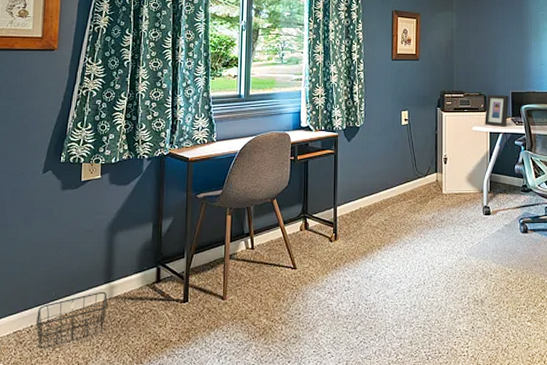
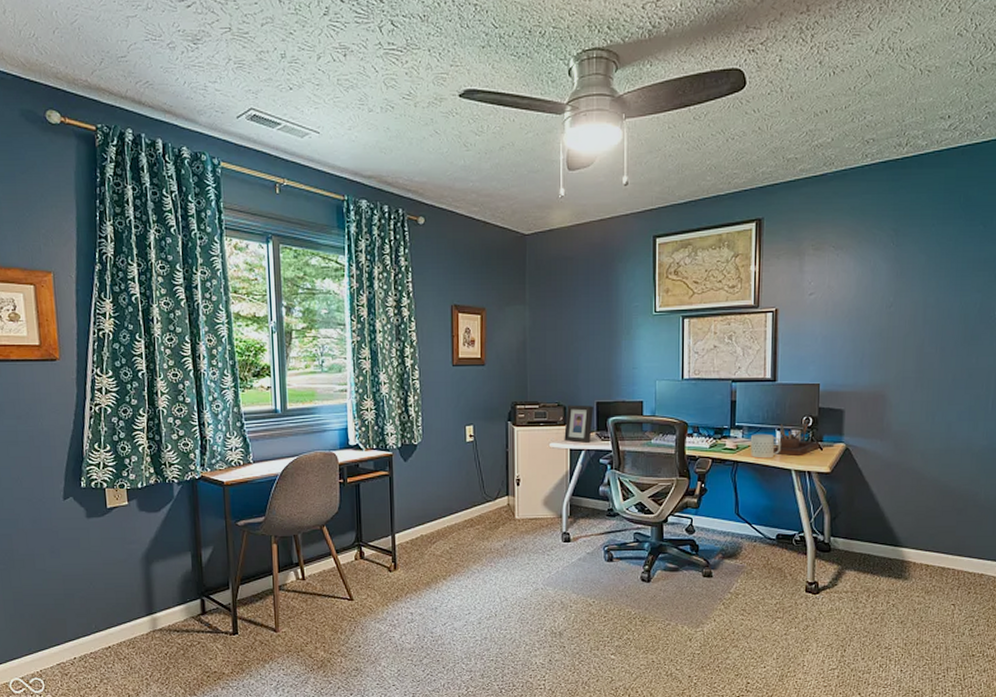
basket: present [36,291,108,349] -> none [79,623,152,680]

